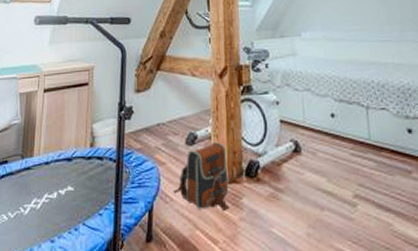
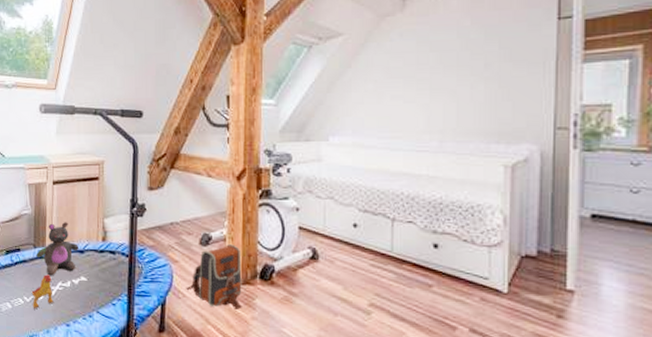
toy dinosaur: none [16,186,40,226] -> present [31,274,55,310]
stuffed bear: none [23,130,68,188] -> present [36,222,80,276]

